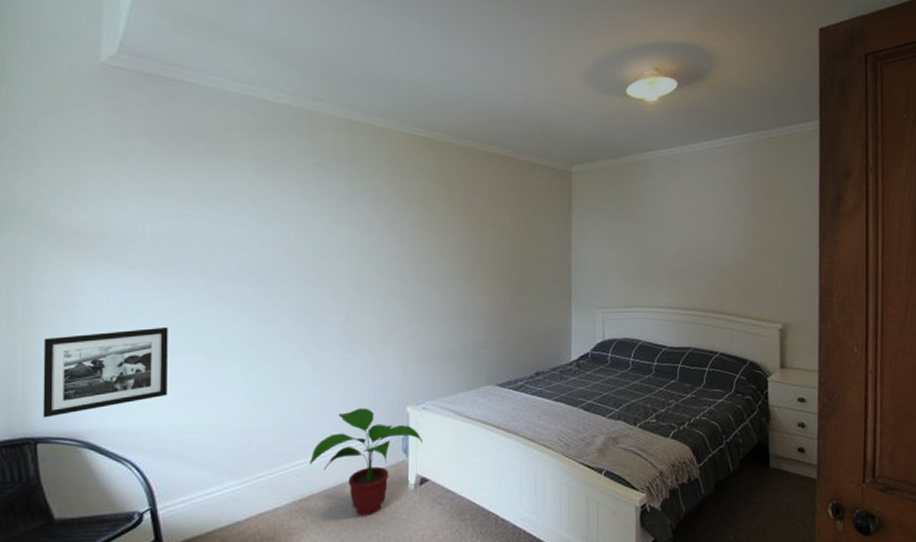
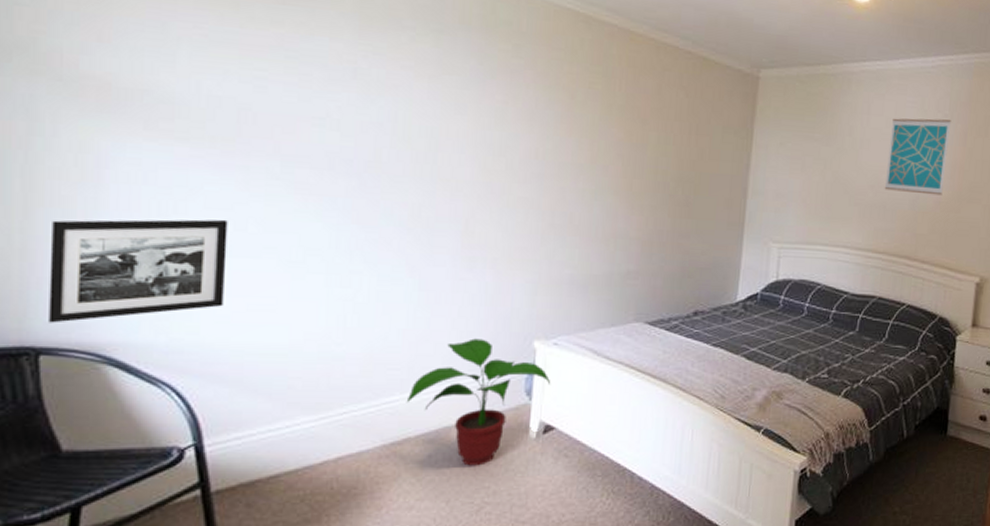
wall art: none [688,191,740,256] -> present [884,118,952,196]

